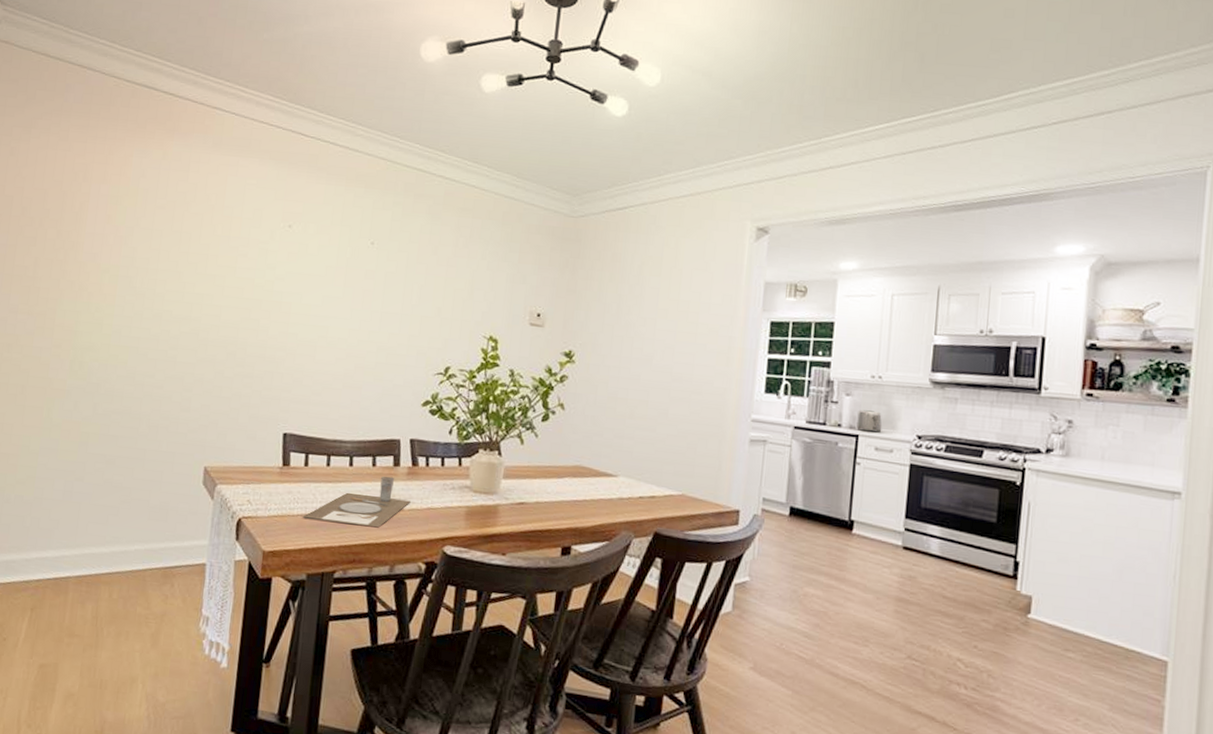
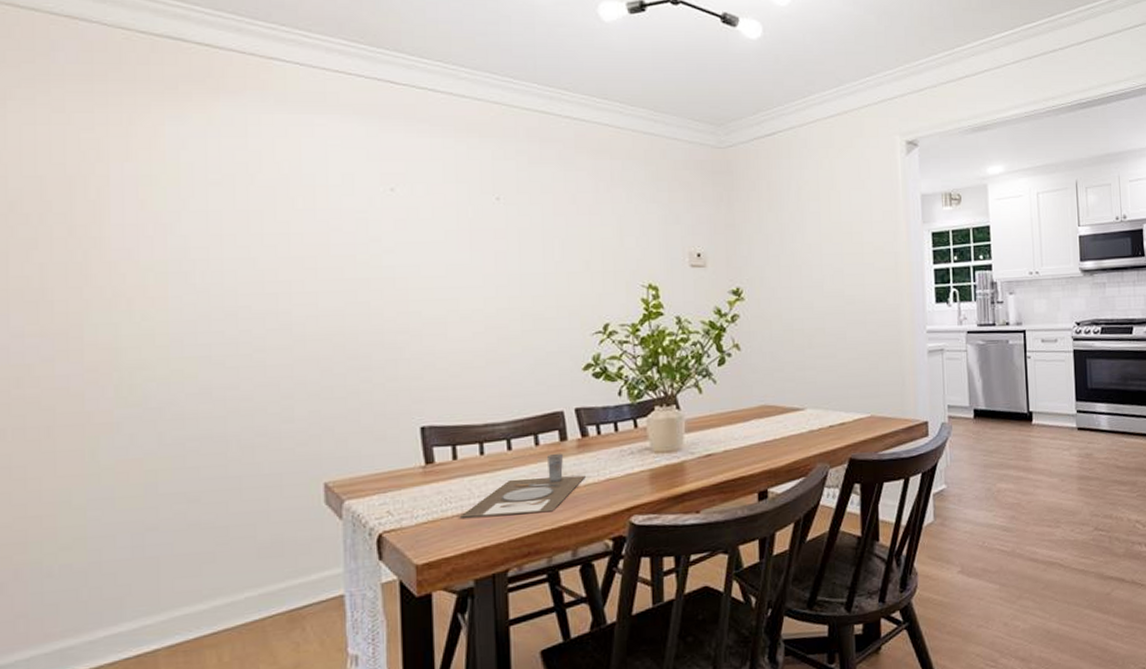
toaster: present [856,409,883,433] -> none [1022,305,1045,326]

